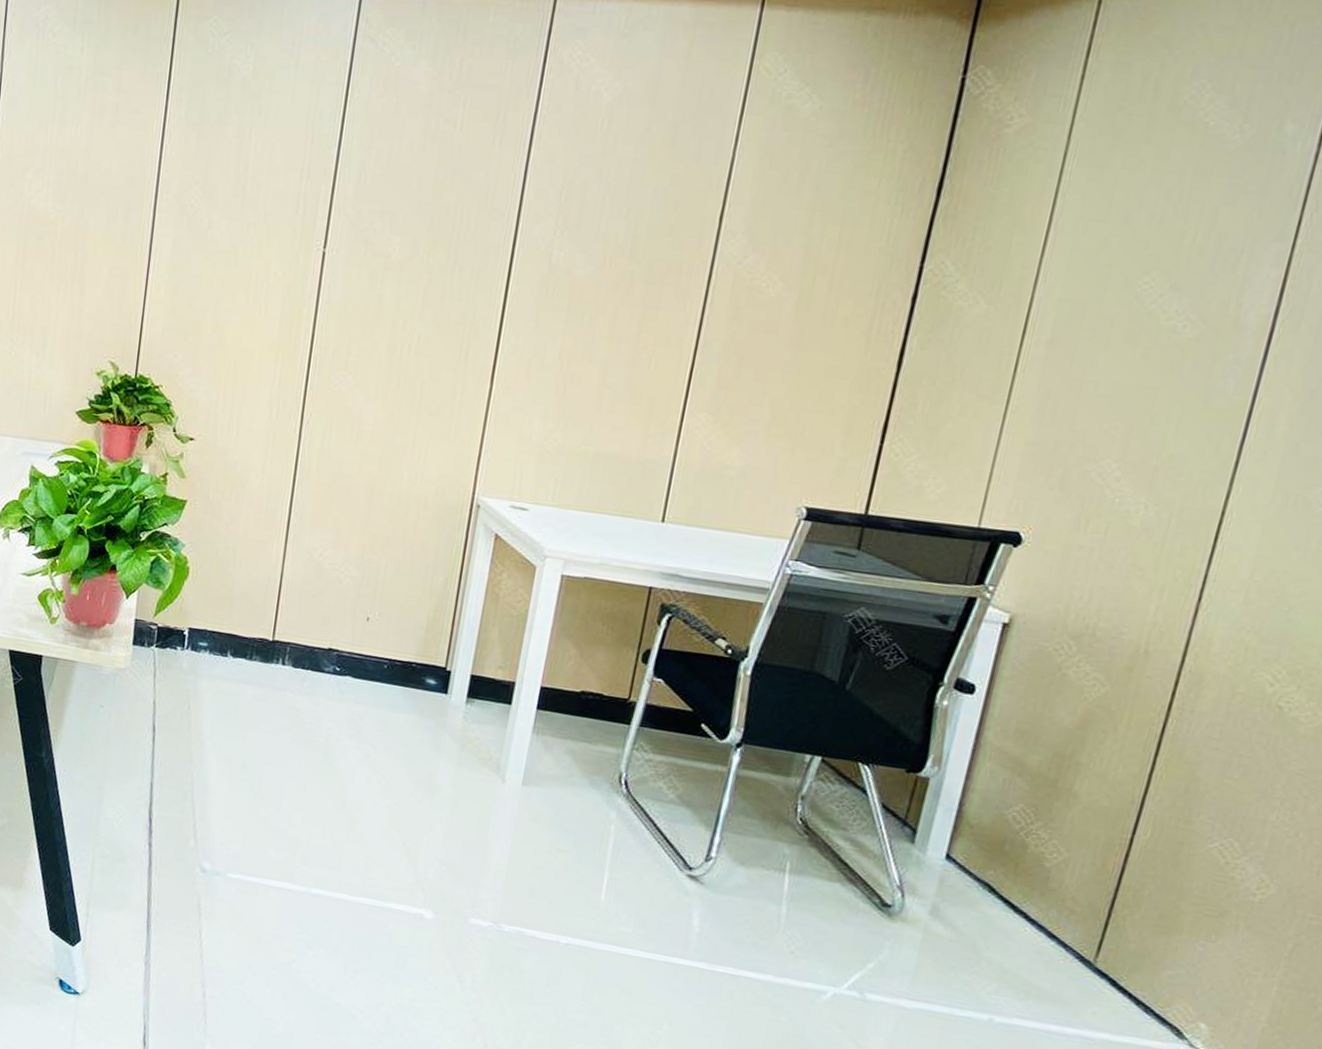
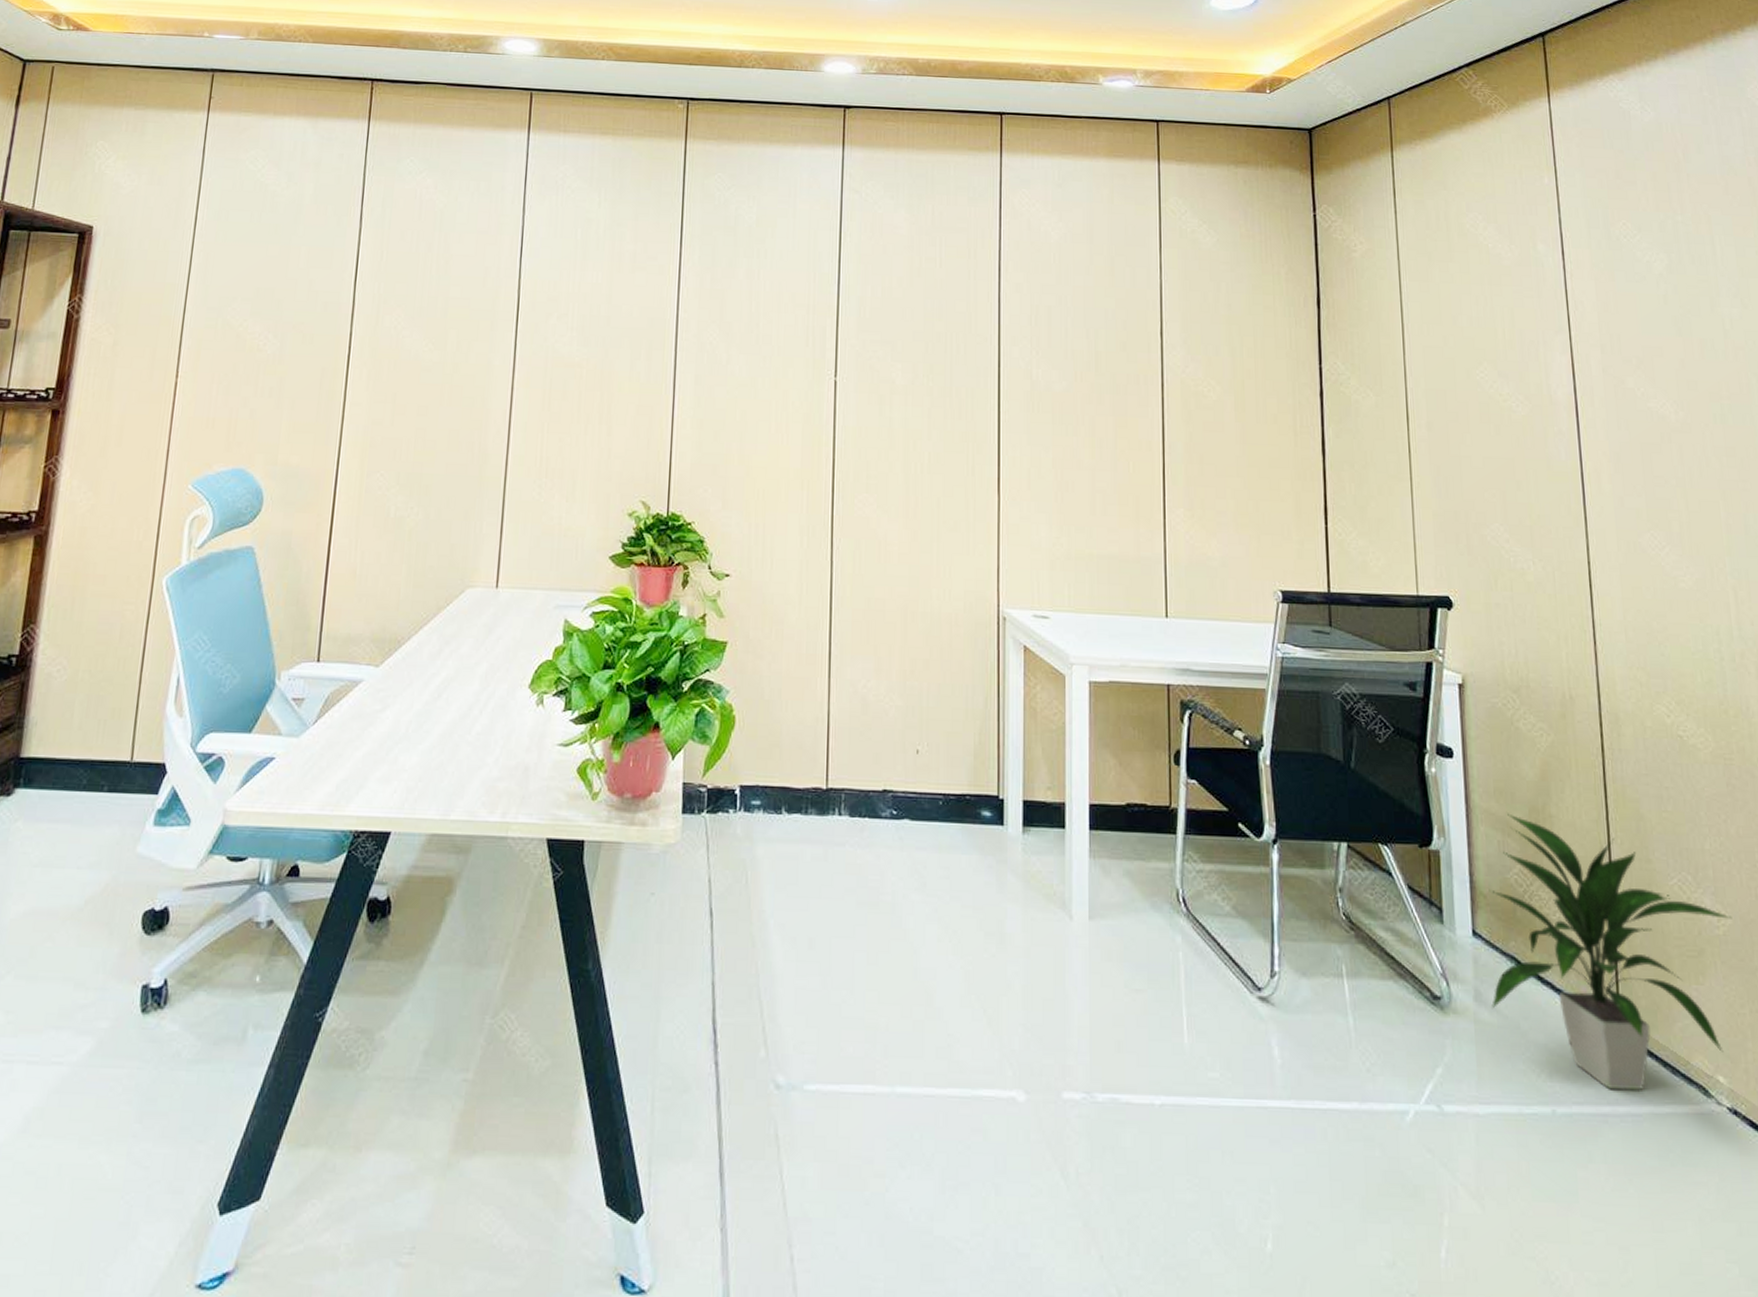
indoor plant: none [948,754,1278,1020] -> present [1488,813,1732,1091]

